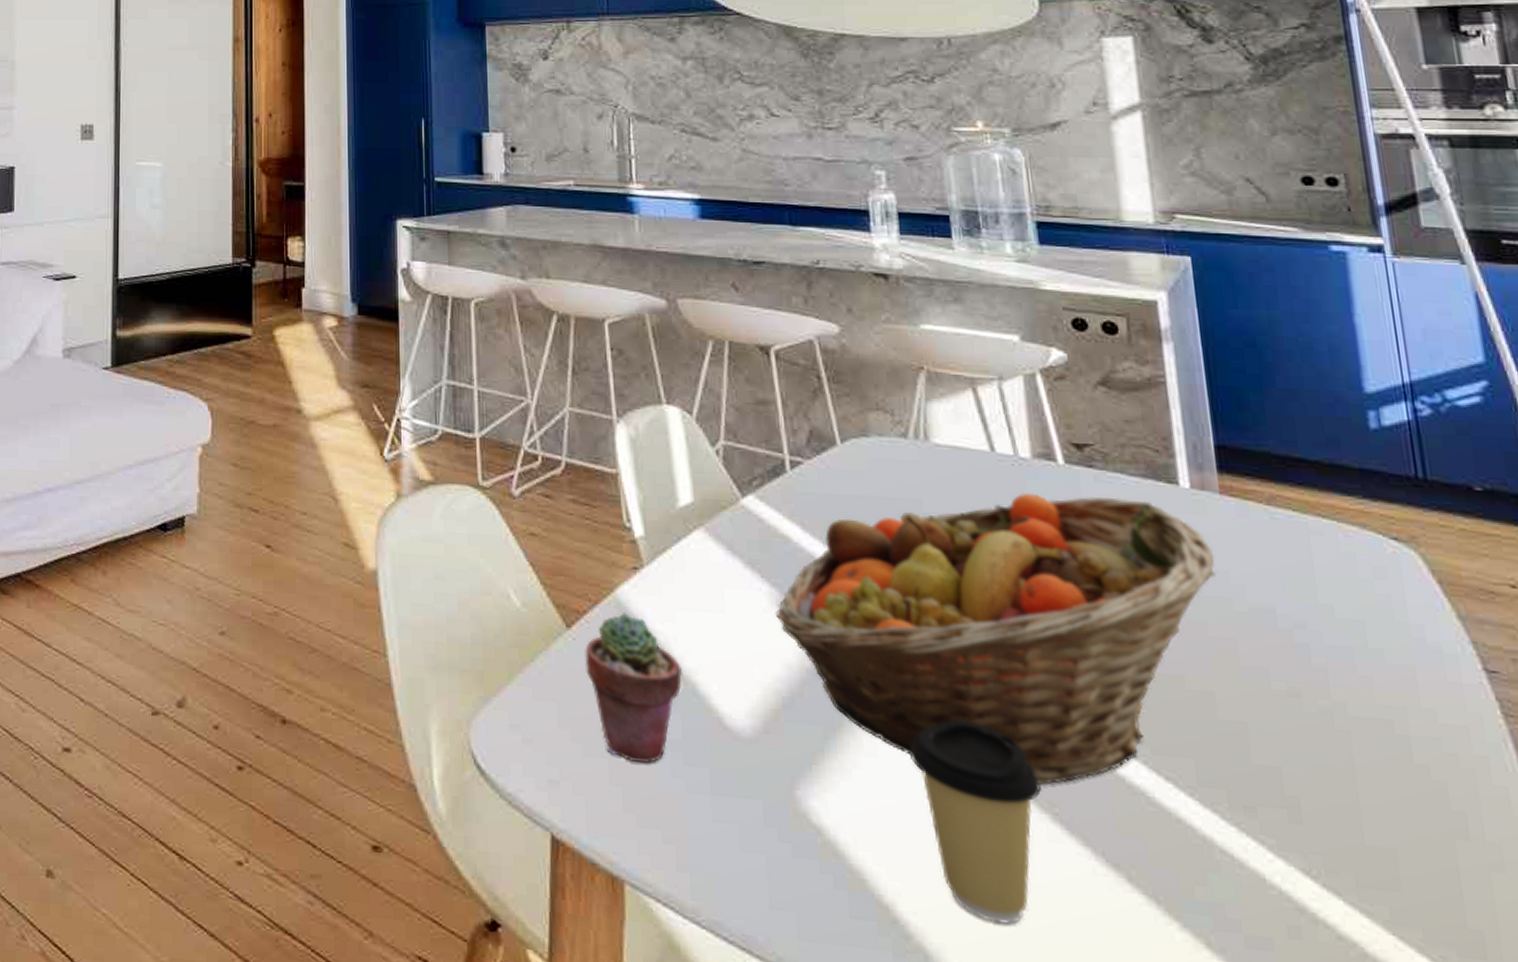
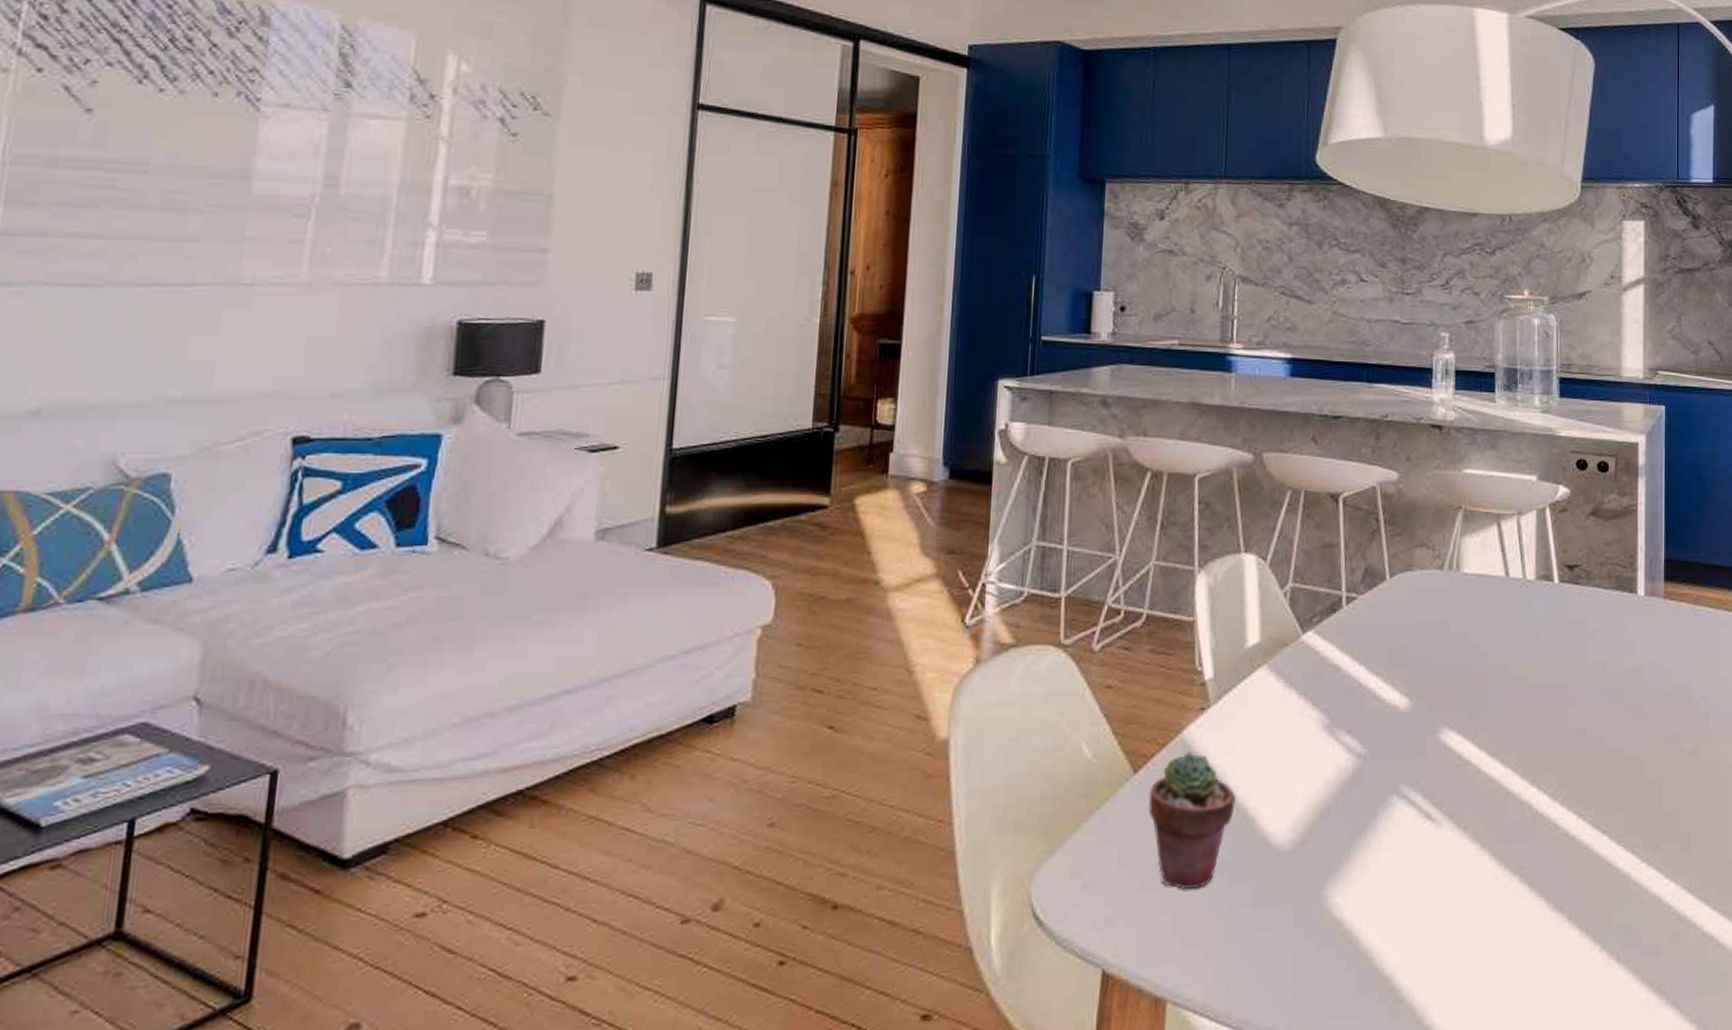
fruit basket: present [775,493,1215,785] -> none [1321,607,1655,853]
coffee cup: present [910,719,1041,925] -> none [1418,808,1514,974]

